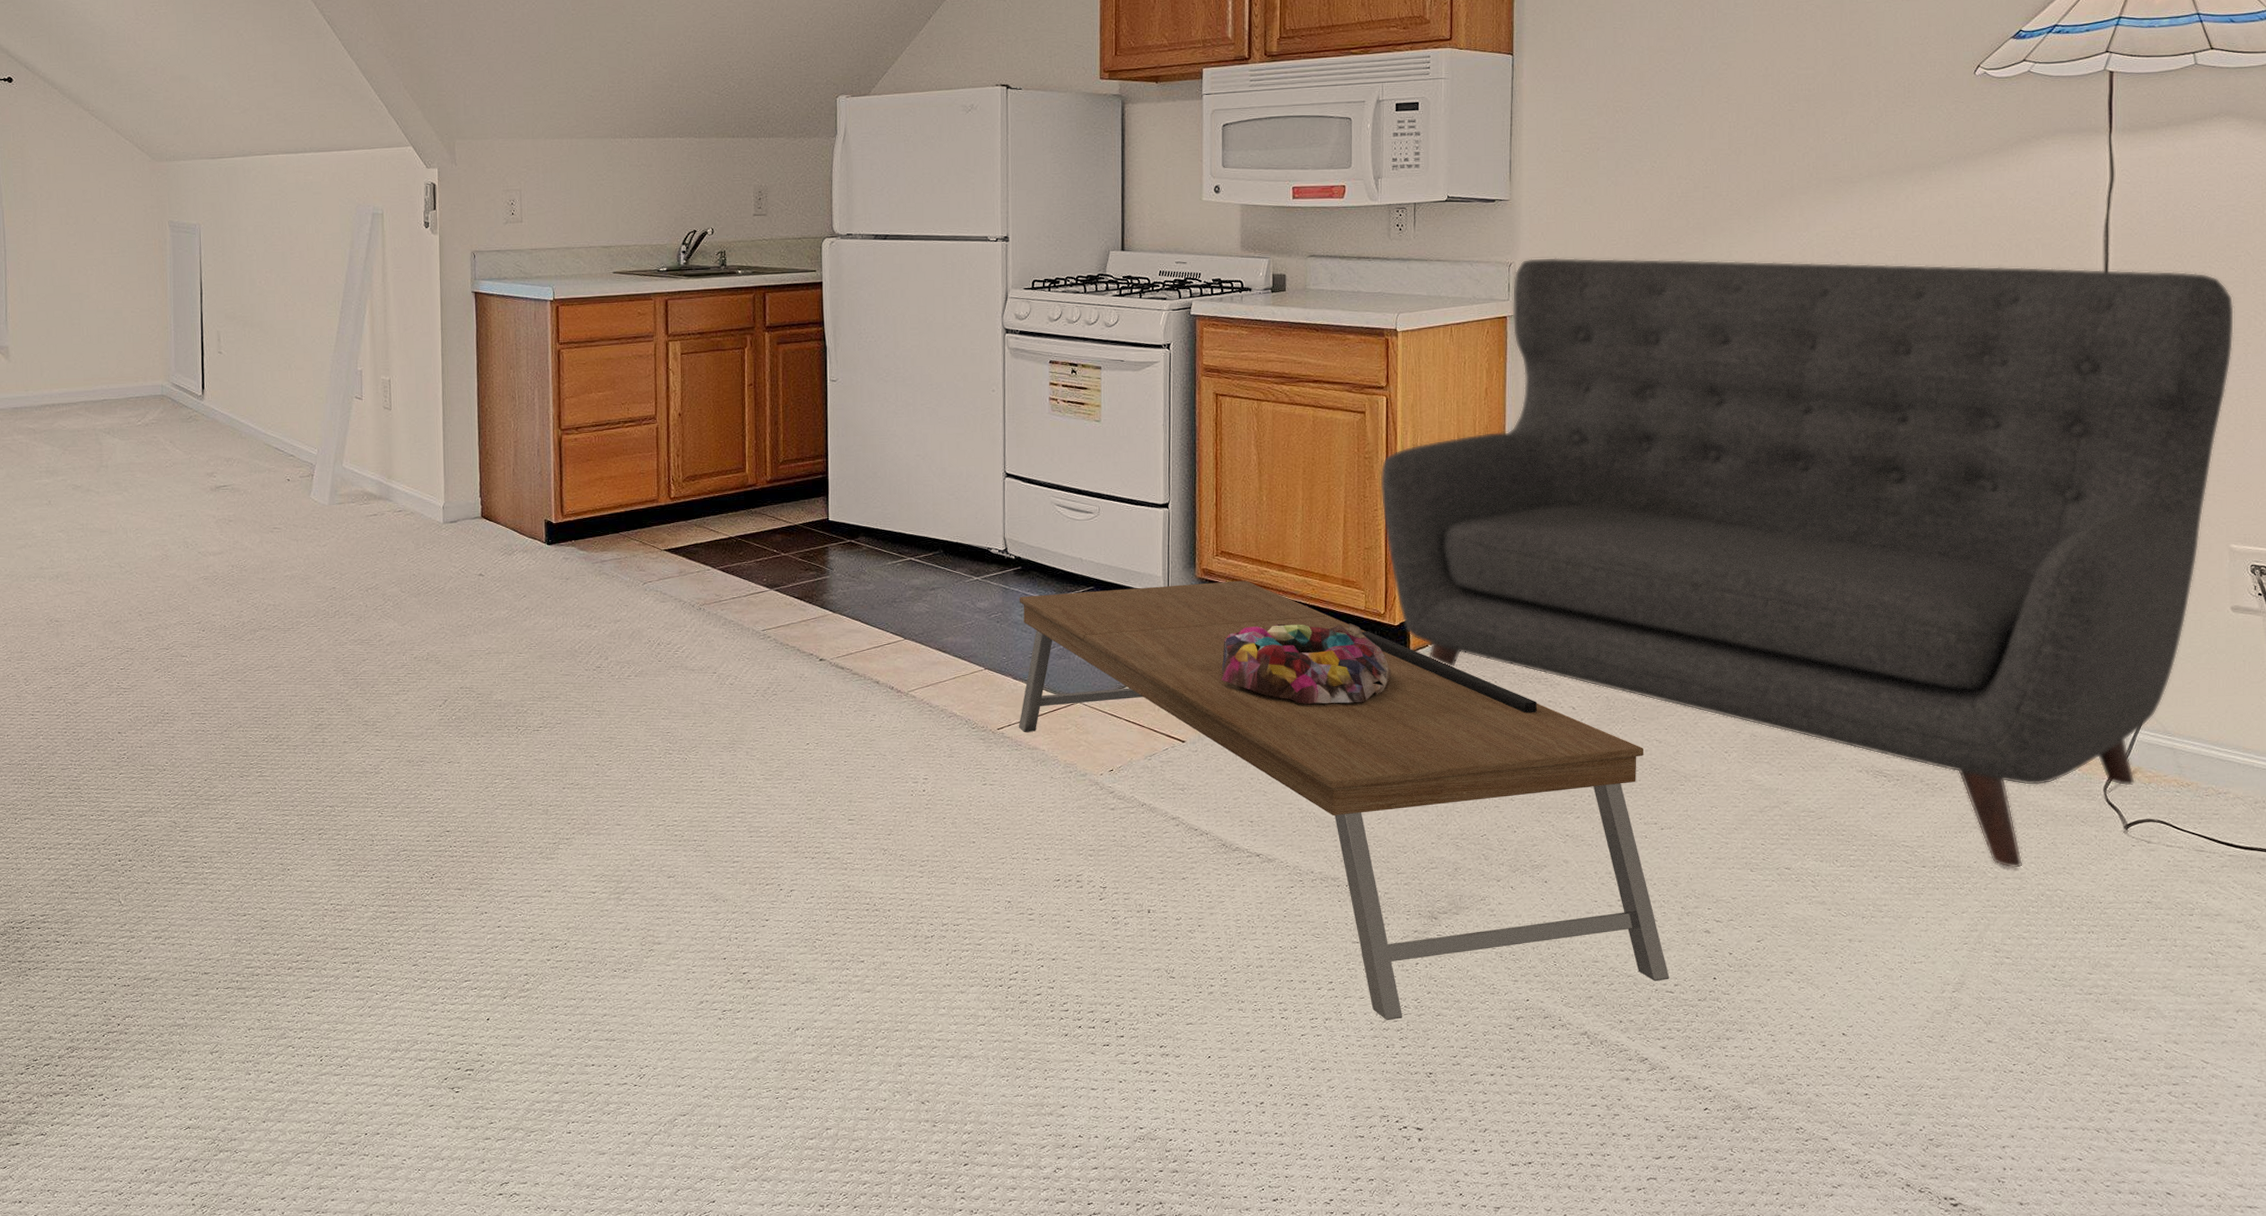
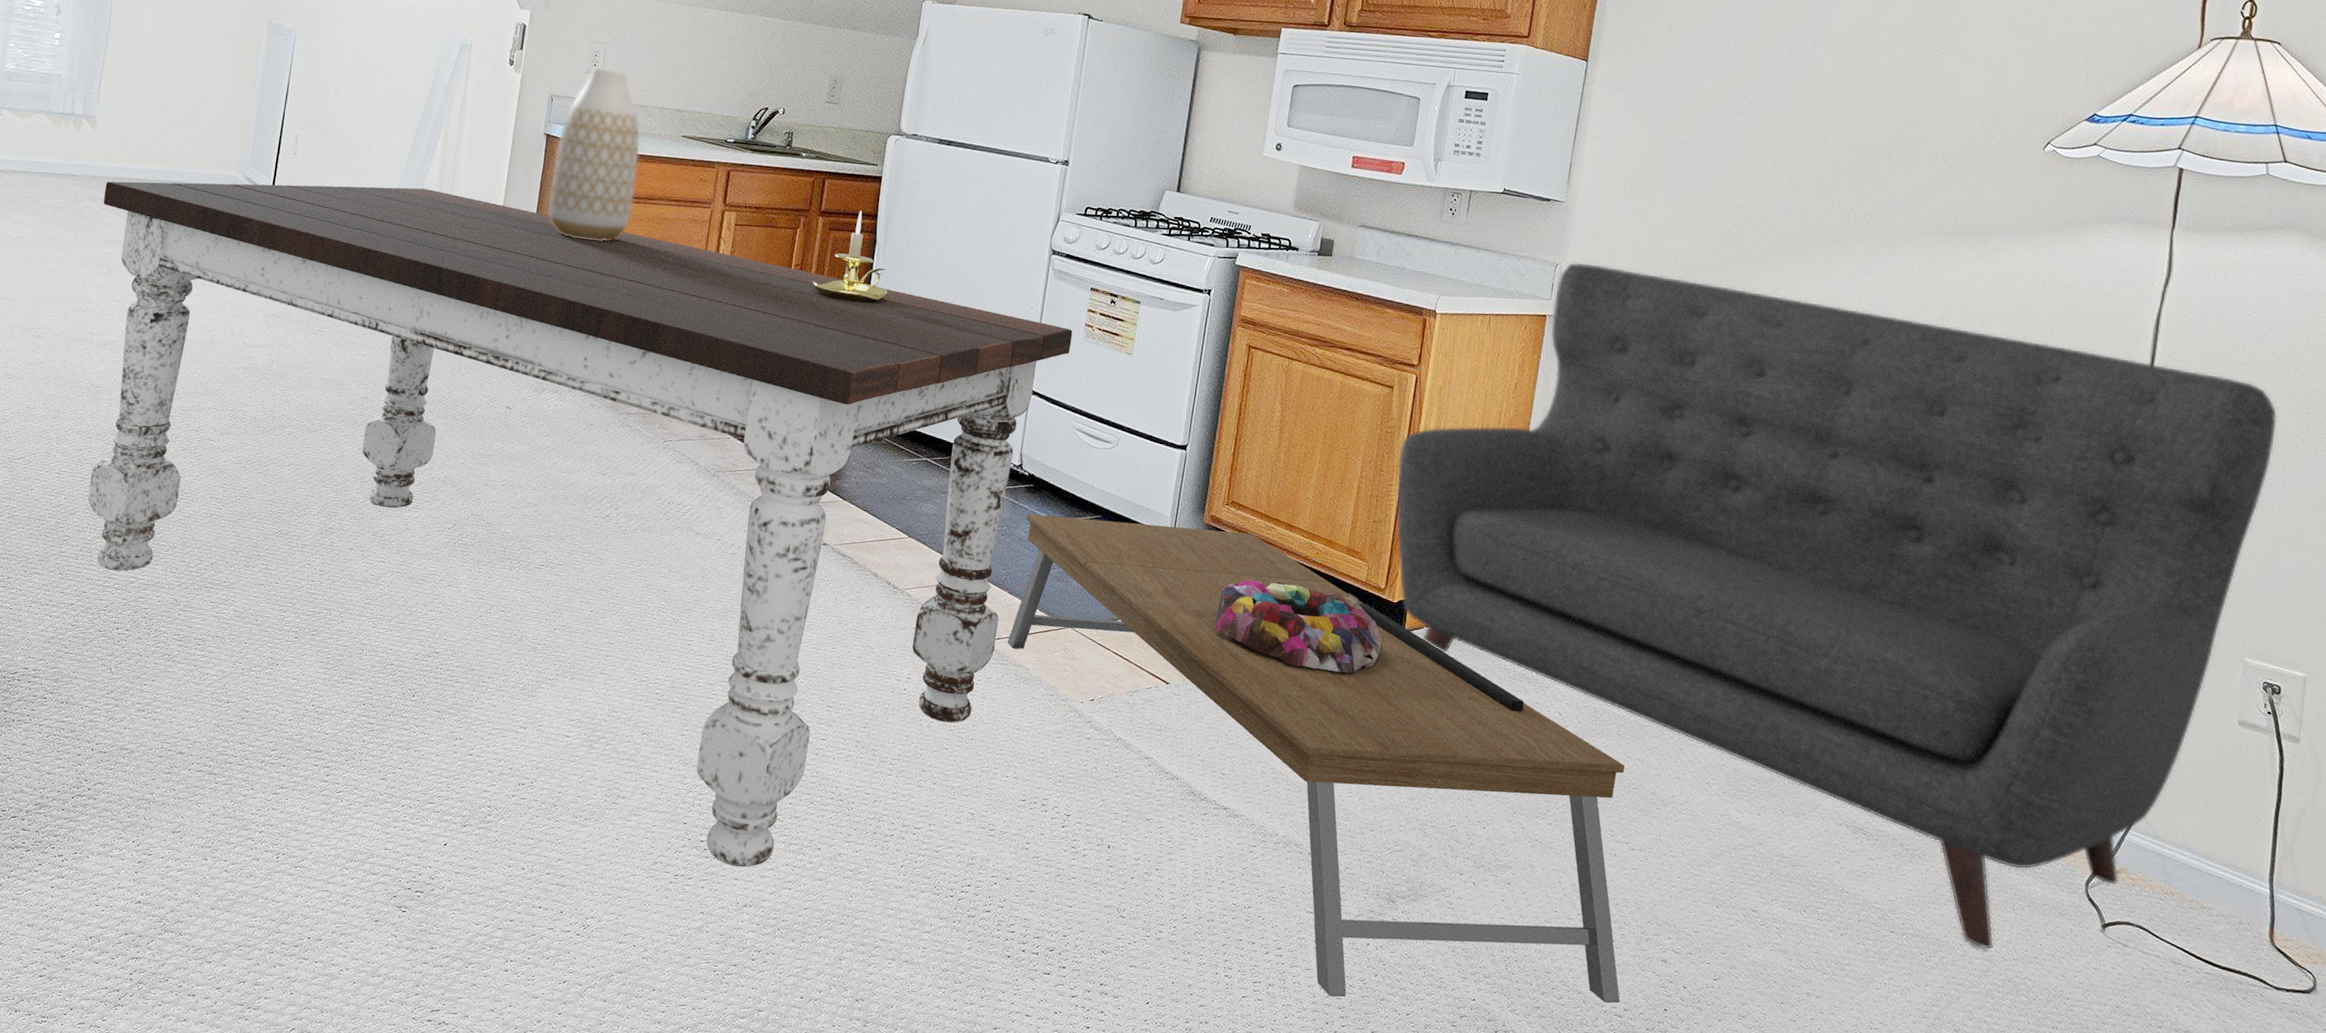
dining table: none [30,367,1038,993] -> present [88,181,1073,868]
vase: none [486,215,575,393] -> present [548,68,641,241]
candle holder: none [767,319,846,413] -> present [812,210,888,303]

